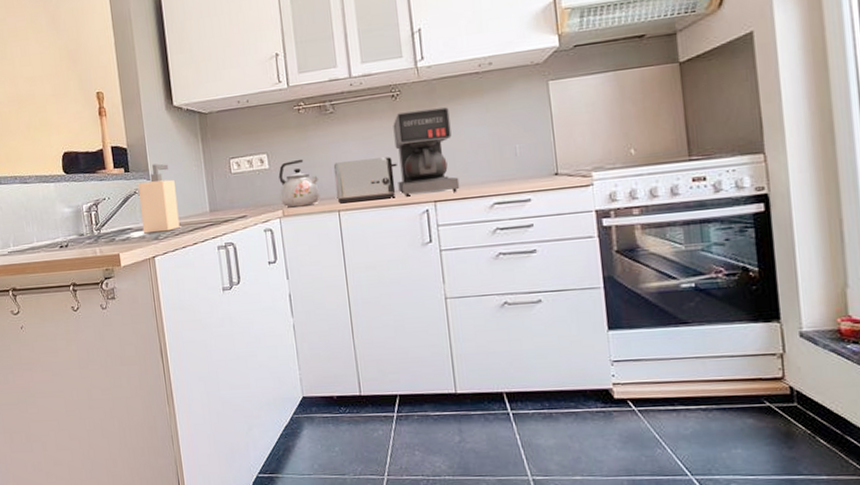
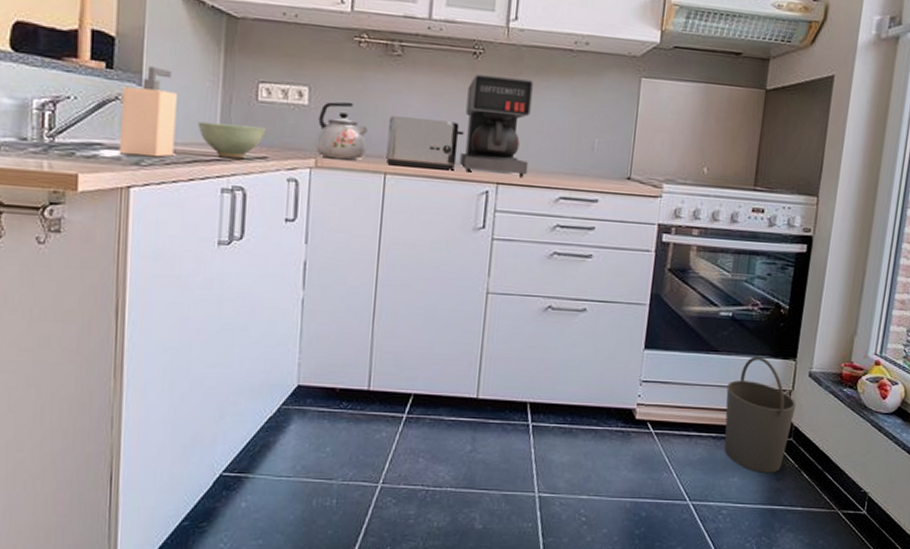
bowl: none [192,193,242,222] -> present [197,121,267,159]
bucket: none [706,323,793,442] -> present [724,356,797,473]

